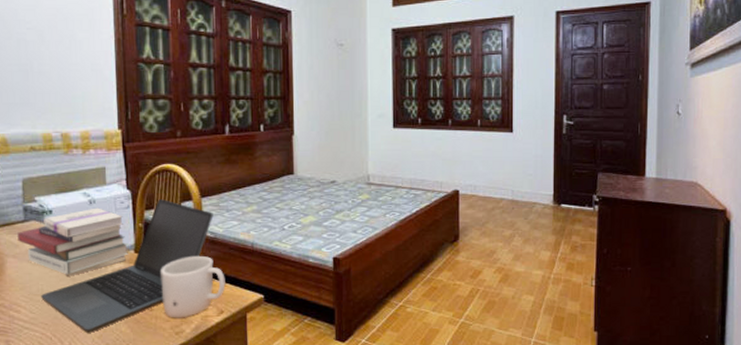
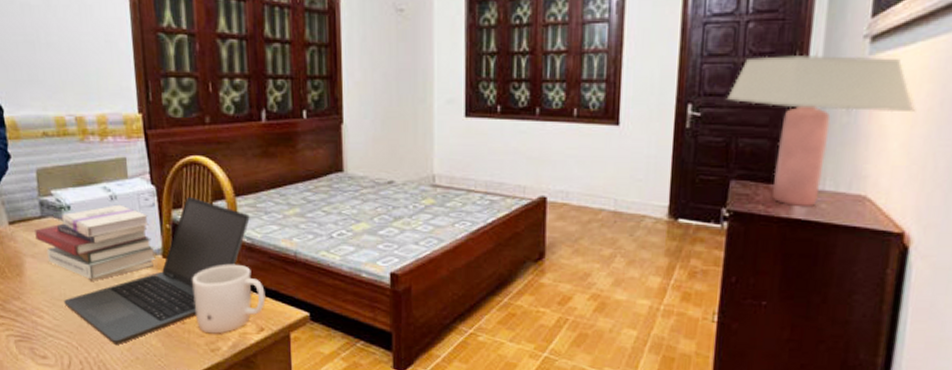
table lamp: none [591,76,725,192] -> present [726,52,915,208]

